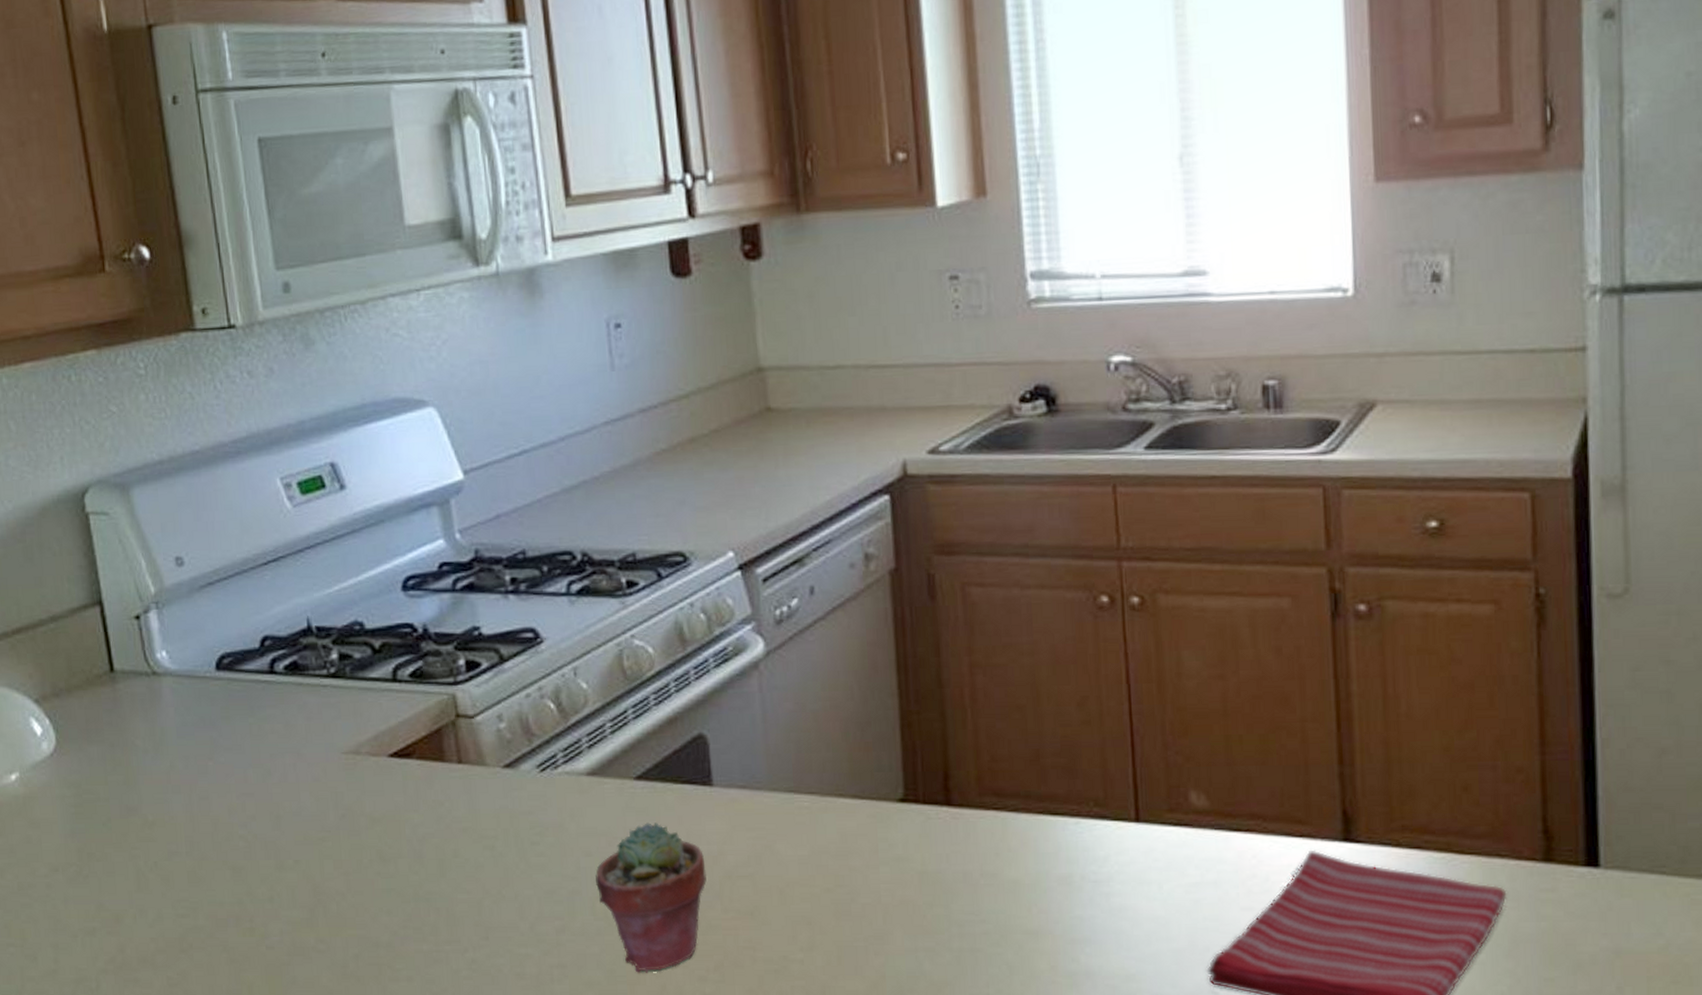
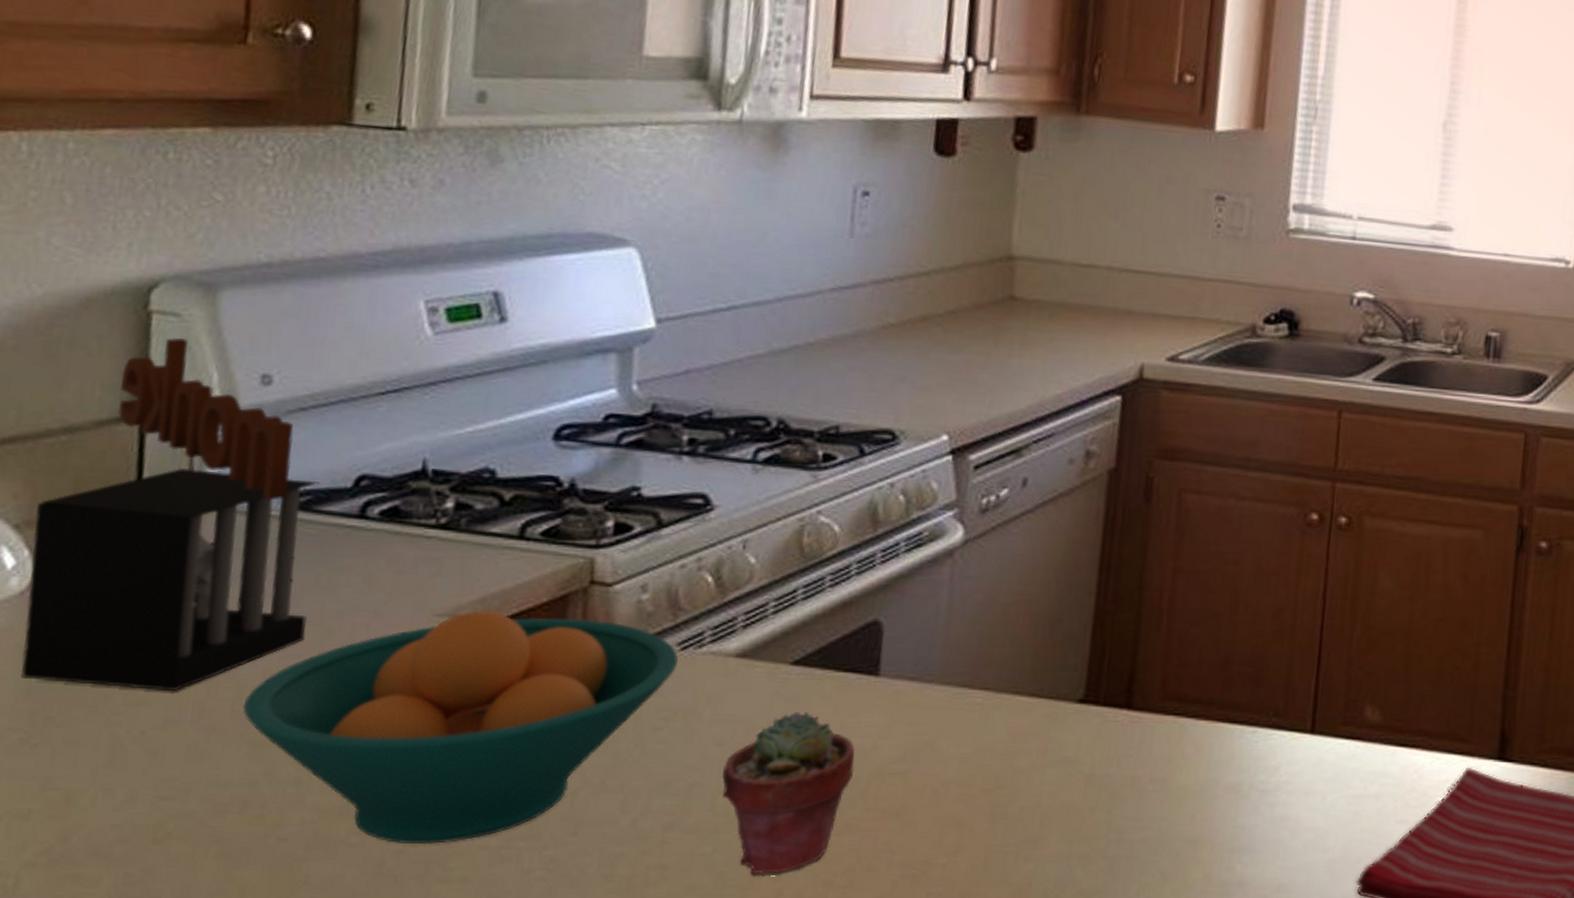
knife block: none [47,532,252,829] -> present [20,337,319,692]
fruit bowl: none [219,746,540,950] -> present [242,610,678,845]

